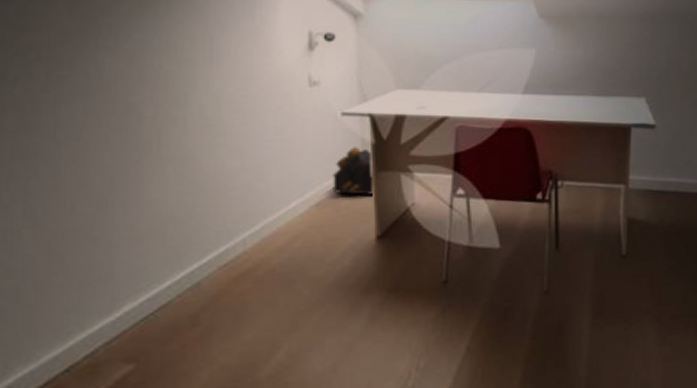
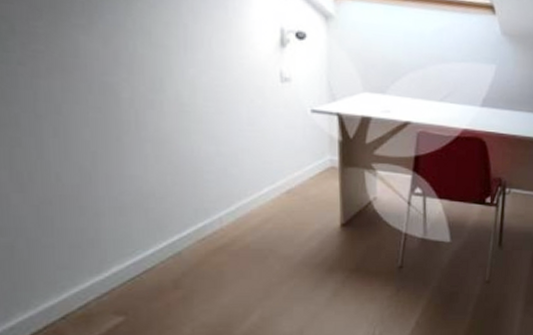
backpack: present [333,147,374,195] -> none [302,142,341,187]

